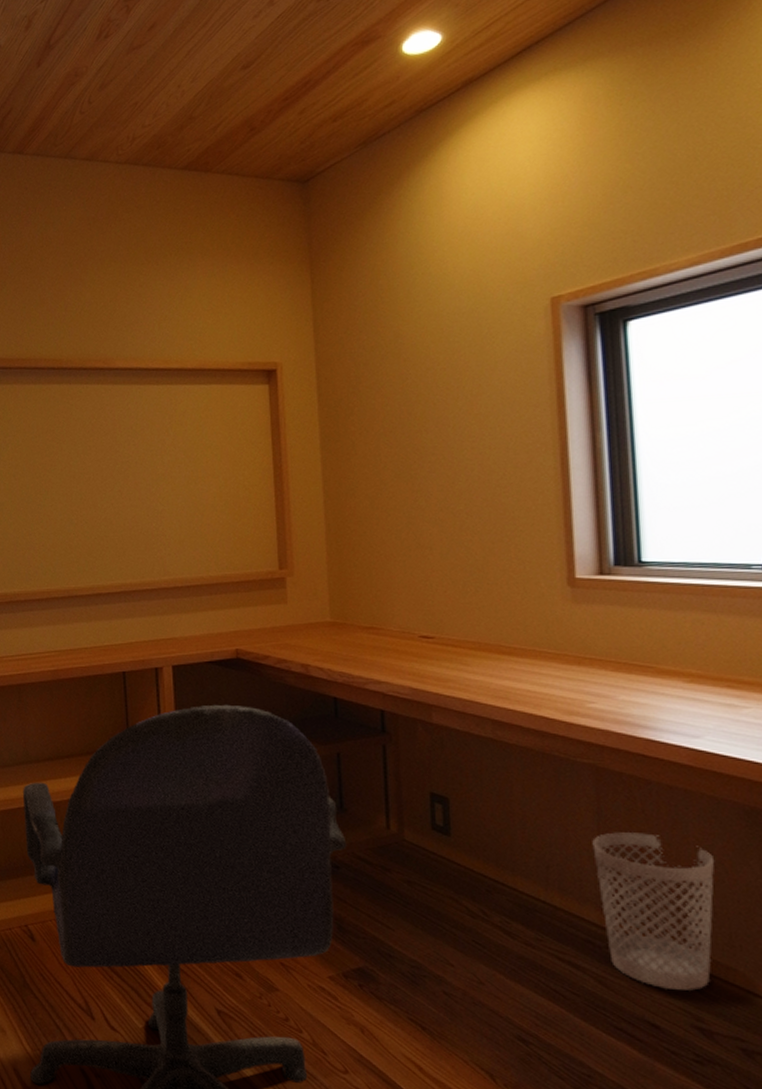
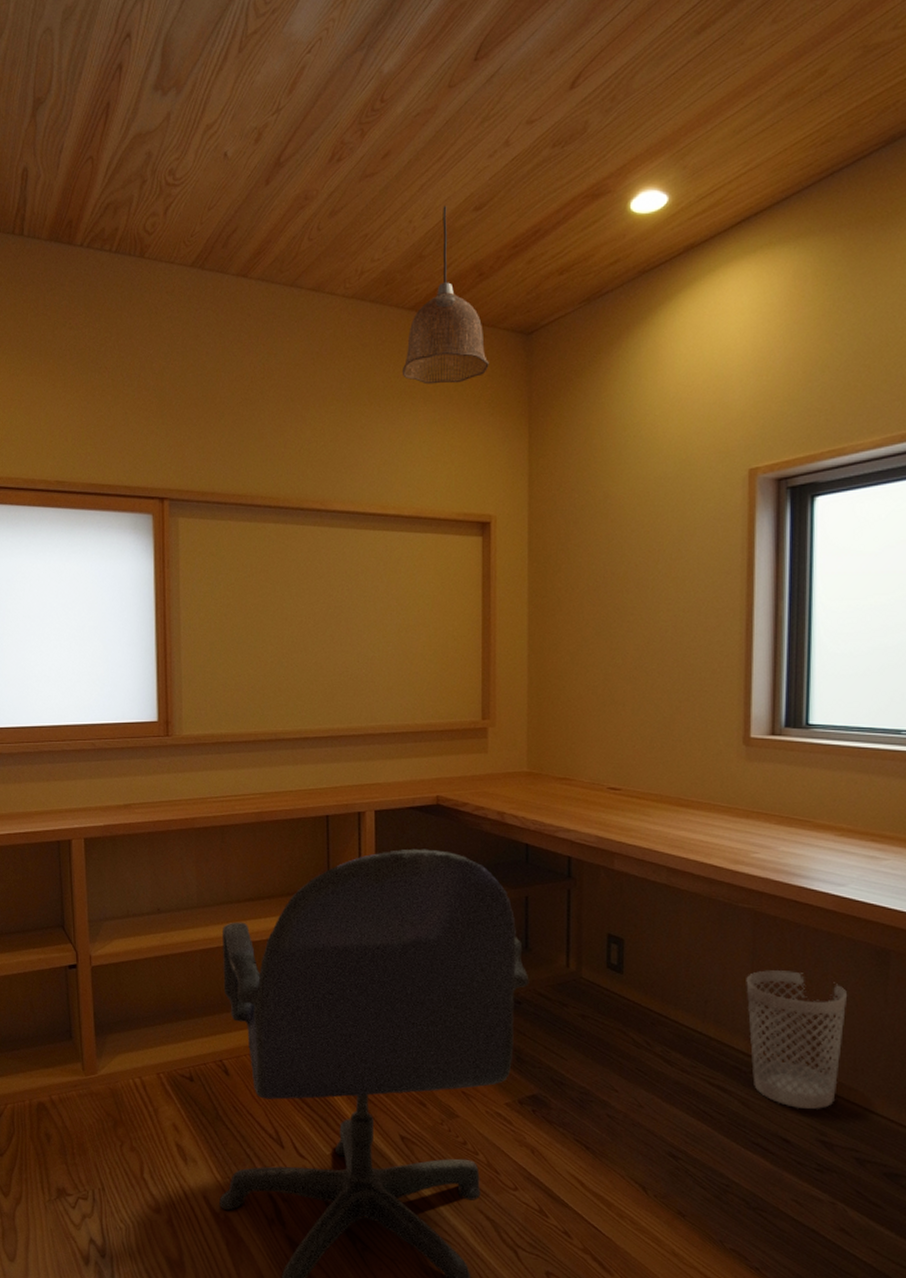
pendant lamp: none [177,67,266,240] -> present [401,205,489,385]

